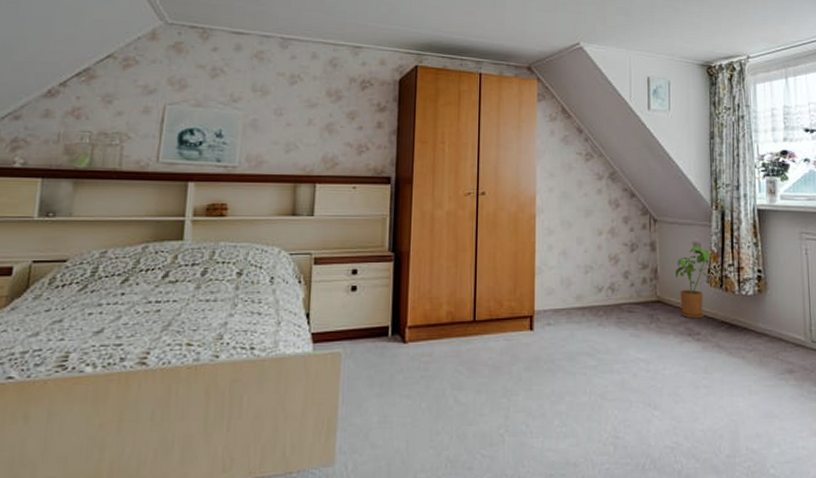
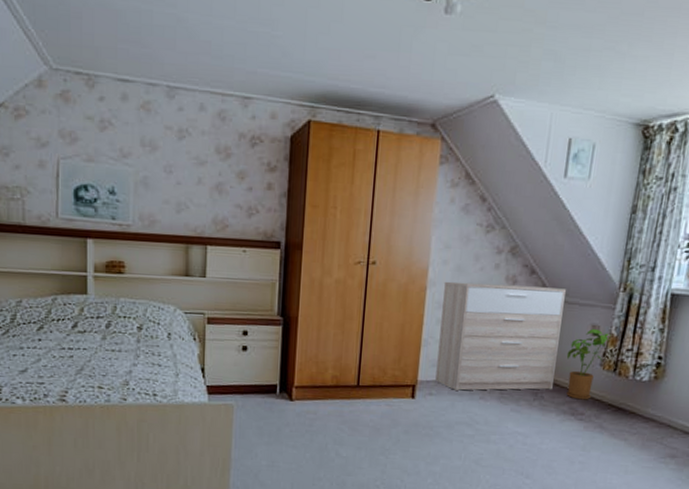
sideboard: none [551,208,666,320] -> present [435,281,567,392]

